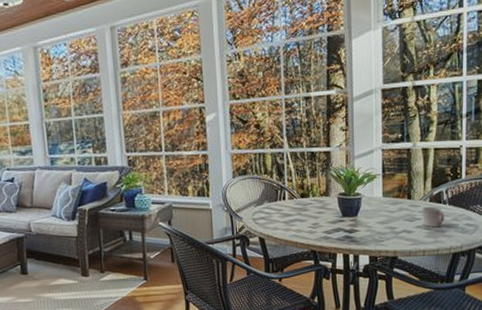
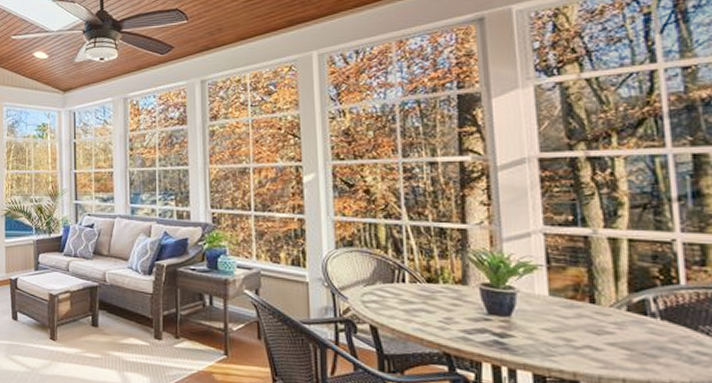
cup: present [422,206,445,228] -> none [616,318,656,349]

